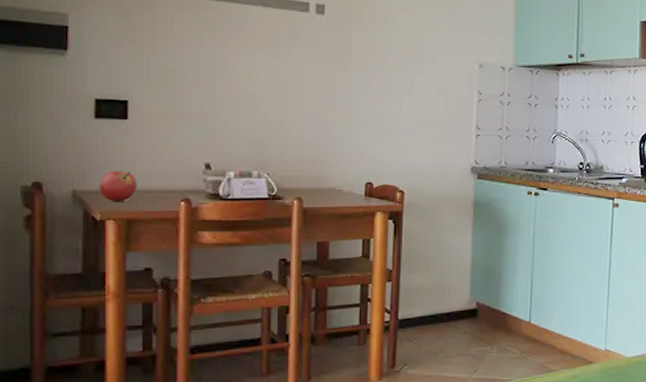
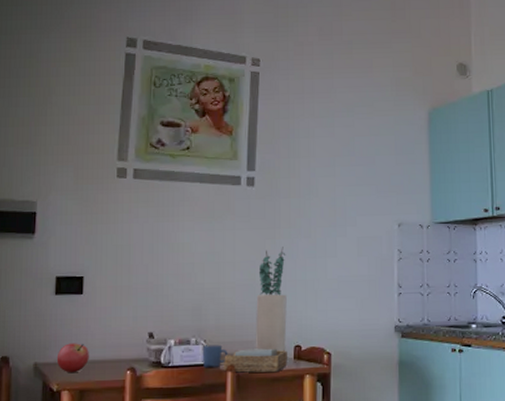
mug: none [266,178,294,203] -> present [203,344,228,369]
napkin holder: none [288,184,358,209] -> present [223,348,287,373]
vase: none [323,81,360,188] -> present [255,247,288,352]

